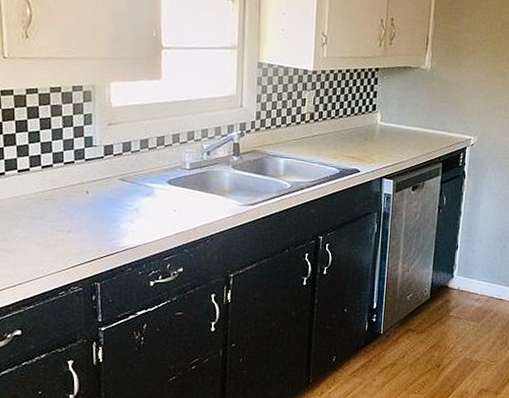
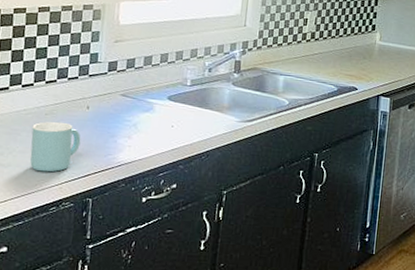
mug: none [33,206,83,258] -> present [30,121,81,172]

